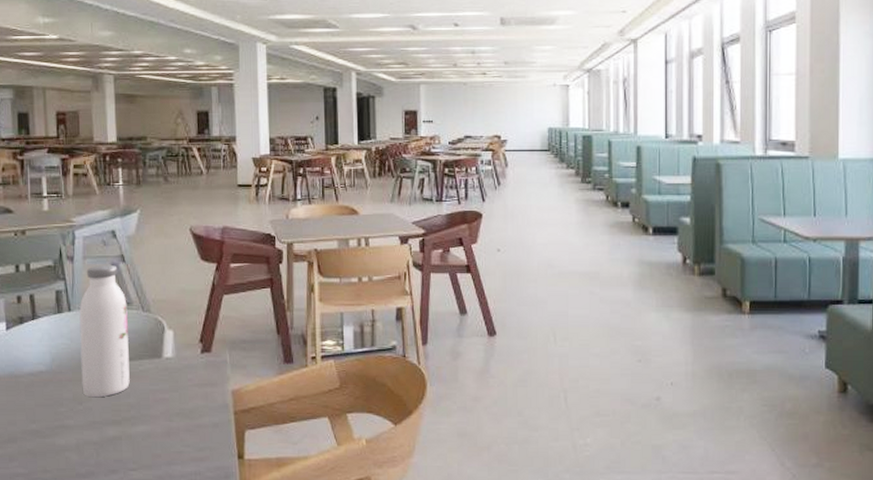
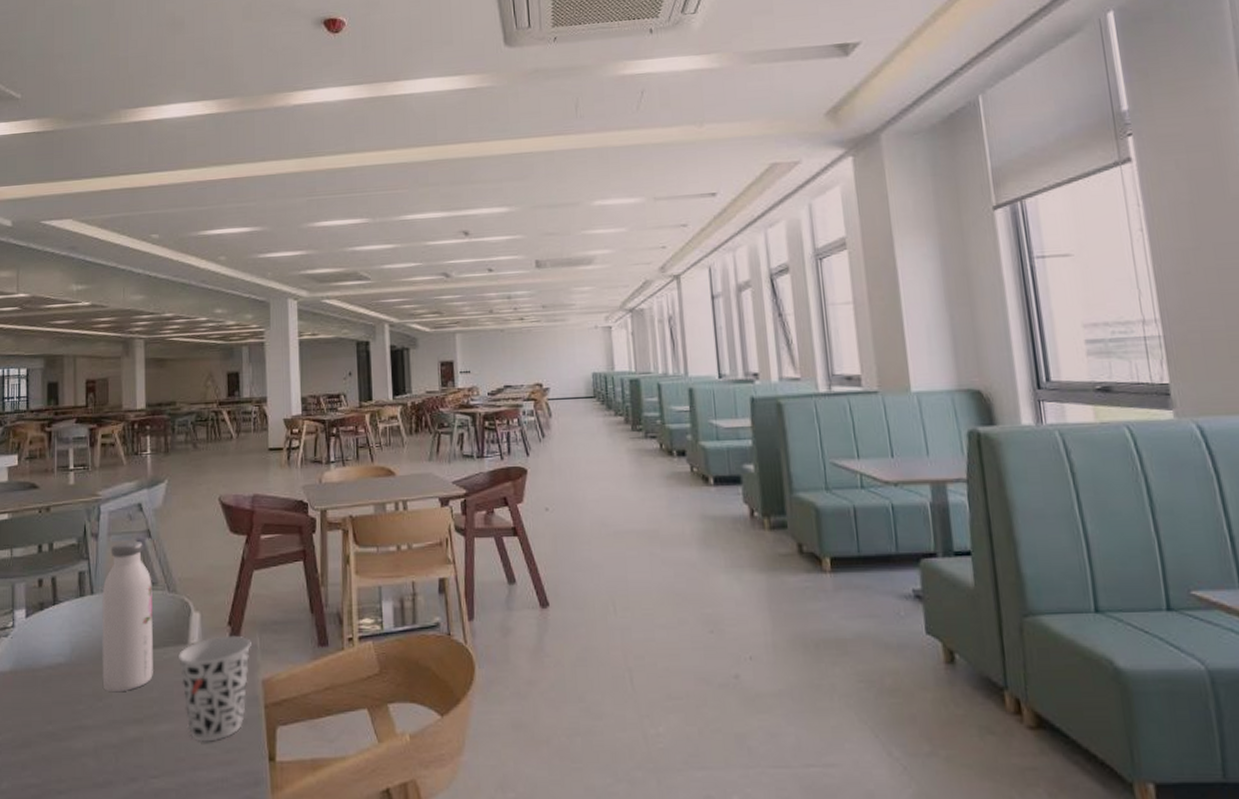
cup: none [153,351,222,442] -> present [179,635,251,742]

